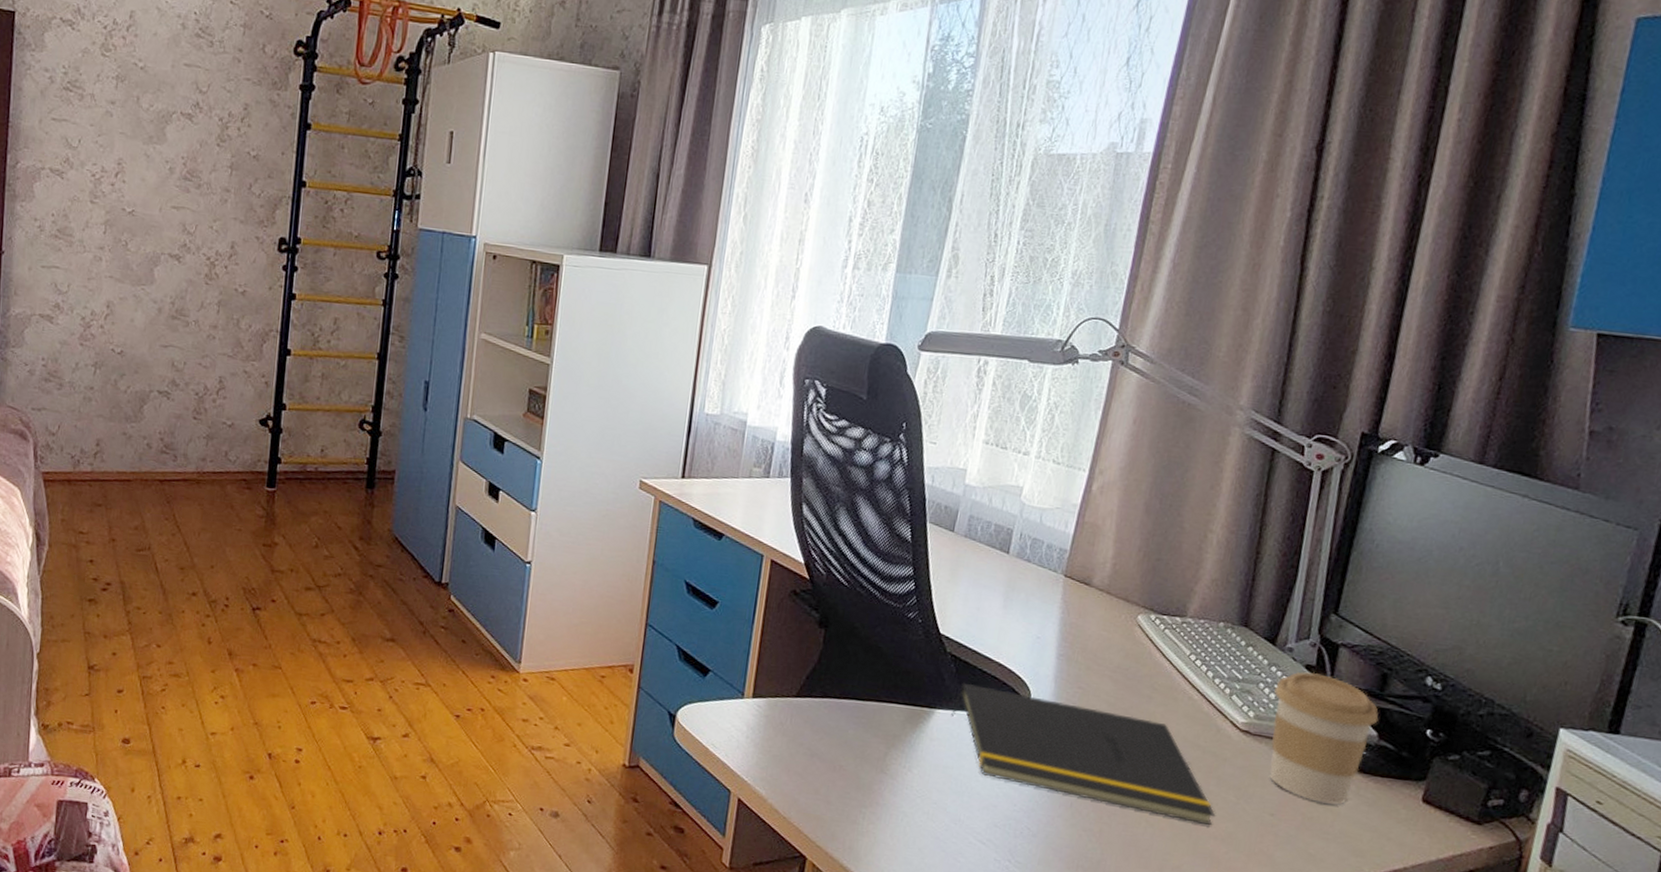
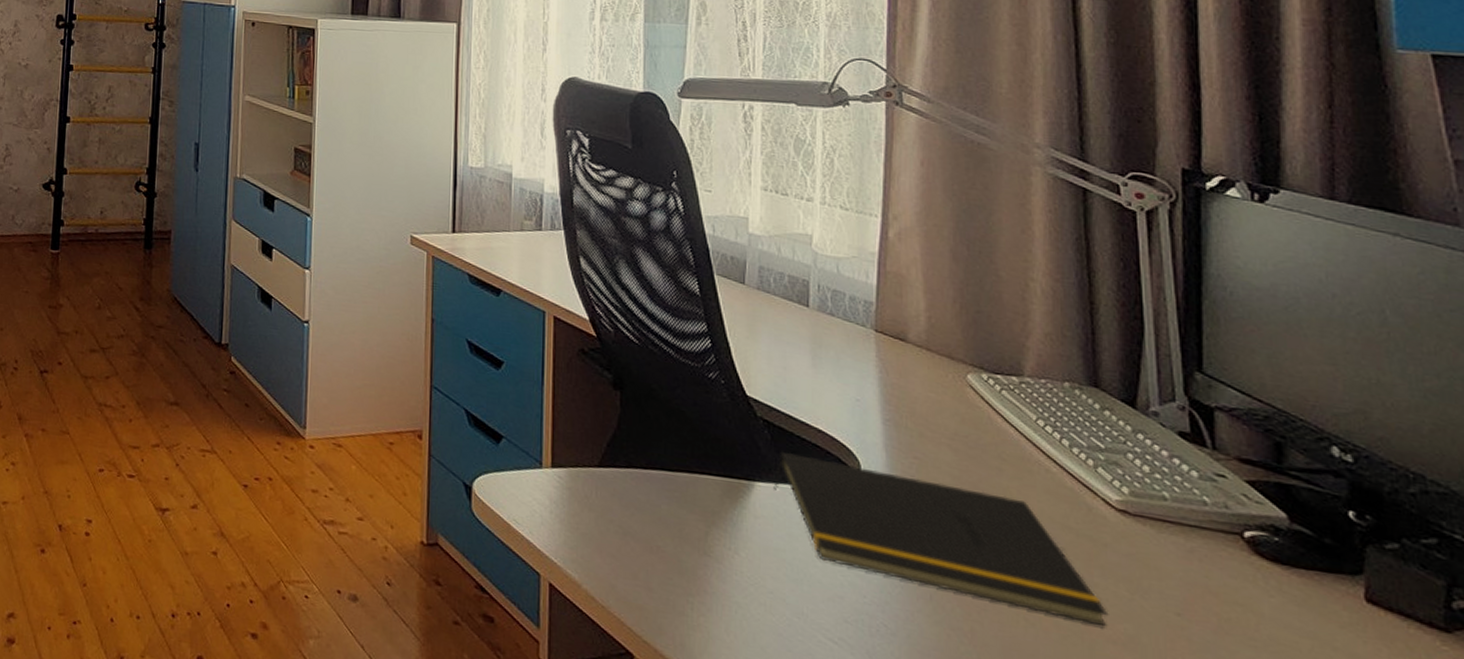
coffee cup: present [1269,671,1379,805] -> none [1147,439,1284,604]

